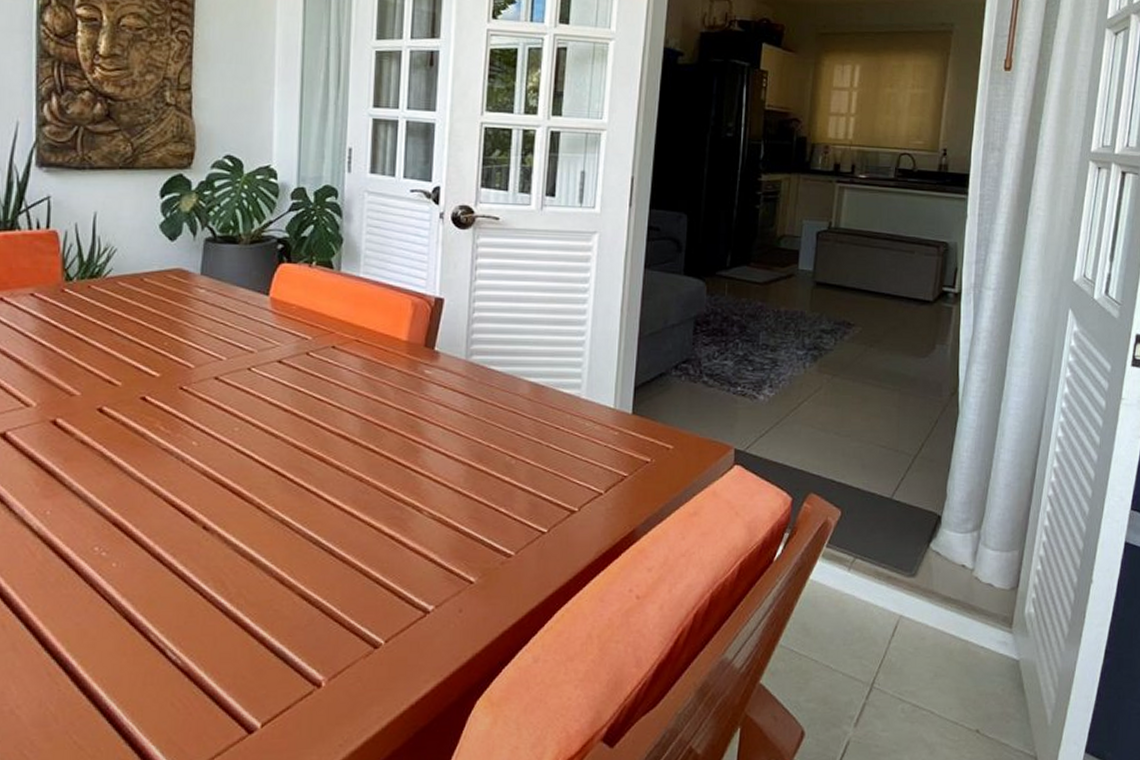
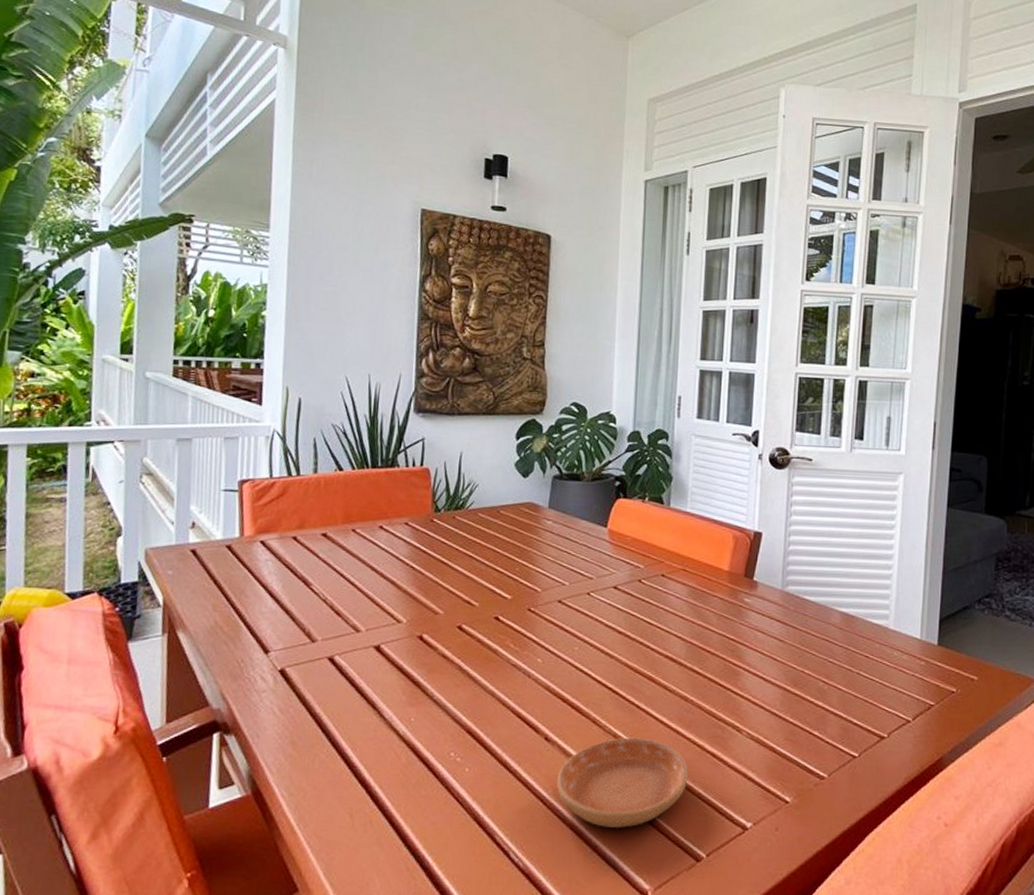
saucer: none [218,522,365,620] -> present [557,737,689,829]

